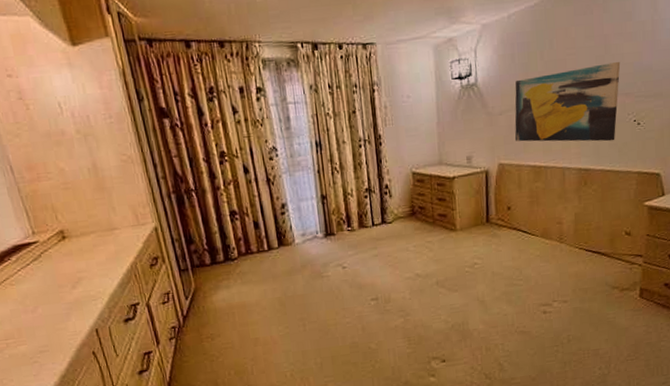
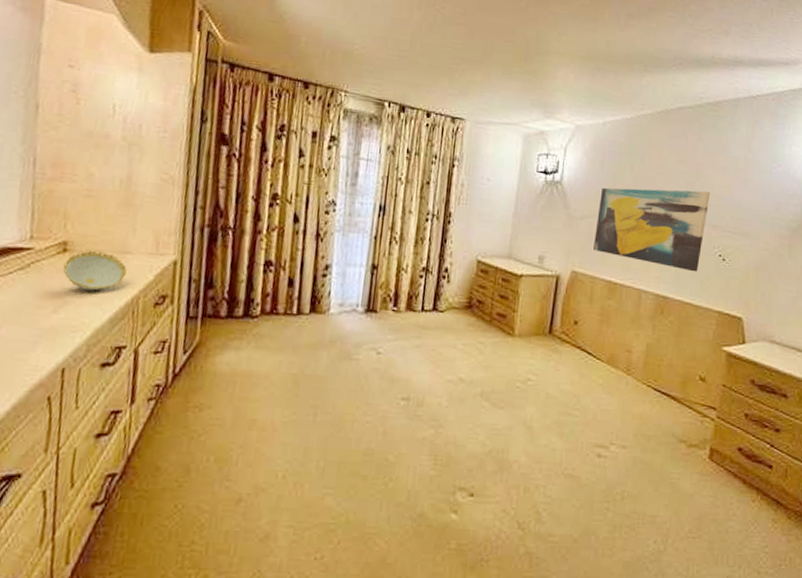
decorative bowl: none [66,232,120,266] -> present [62,250,128,291]

